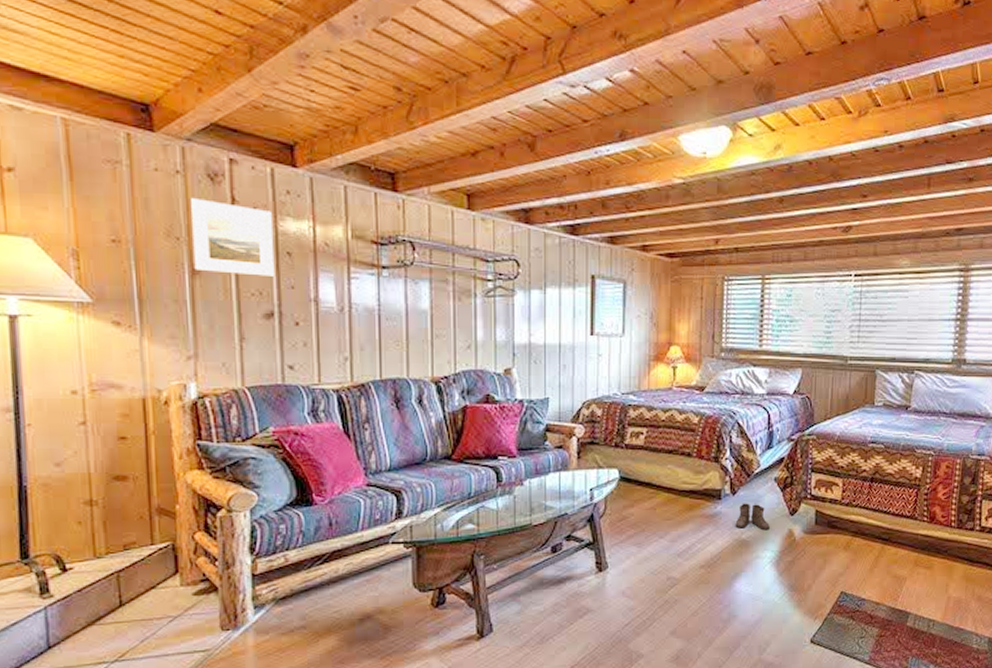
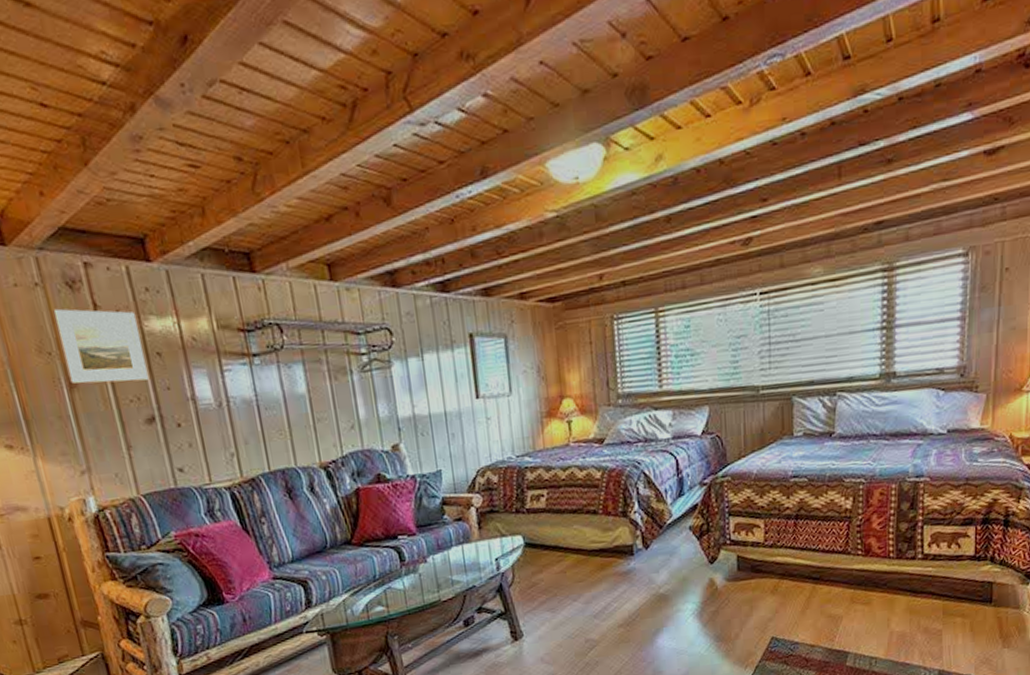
boots: present [735,503,770,531] -> none [651,555,689,583]

